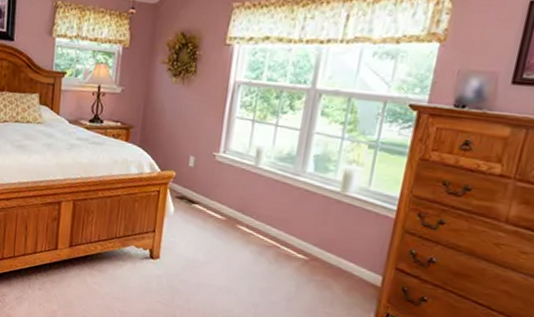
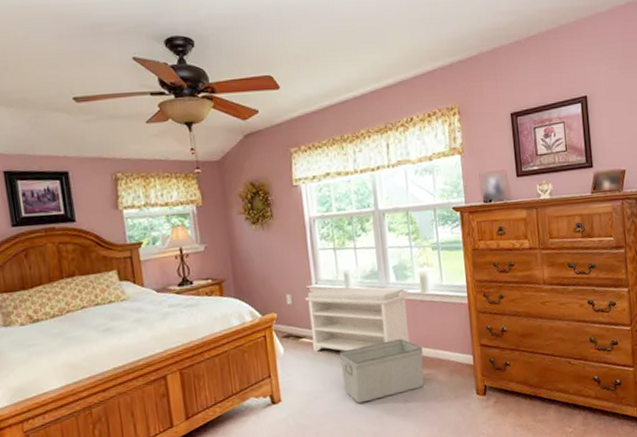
bench: none [204,159,326,242] -> present [305,287,410,352]
storage bin: none [226,228,324,292] -> present [339,339,424,404]

